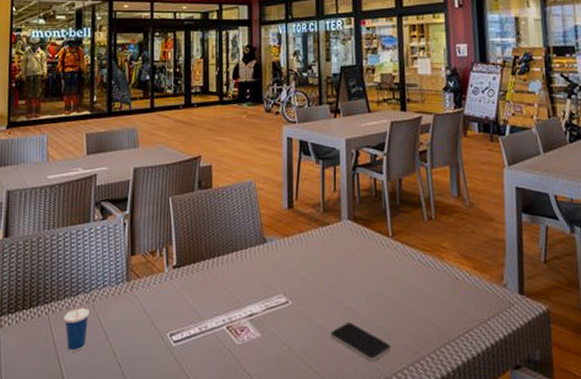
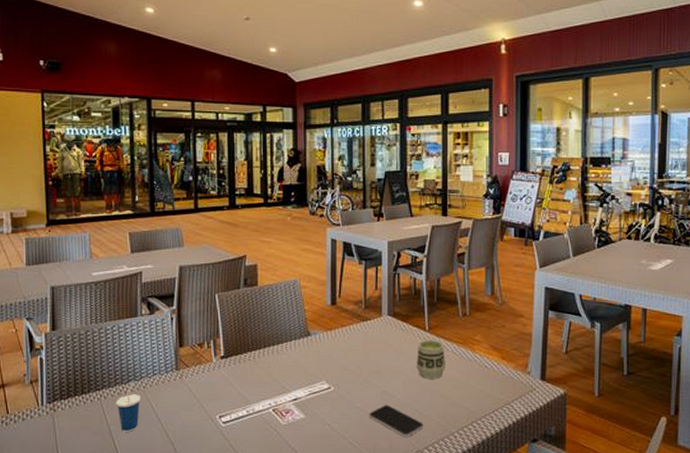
cup: none [380,247,412,293] -> present [416,340,445,379]

